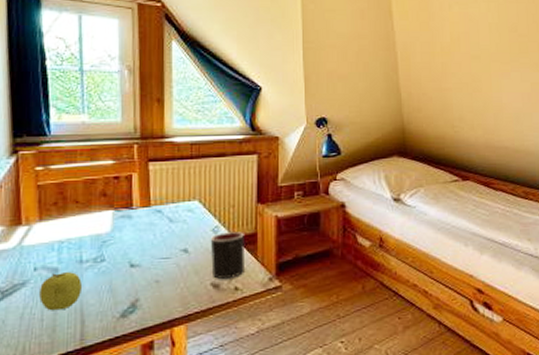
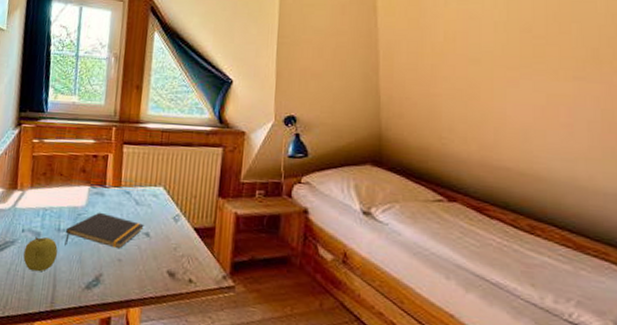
notepad: none [89,235,181,277] -> present [64,212,144,249]
mug: present [210,232,244,279] -> none [169,222,203,269]

